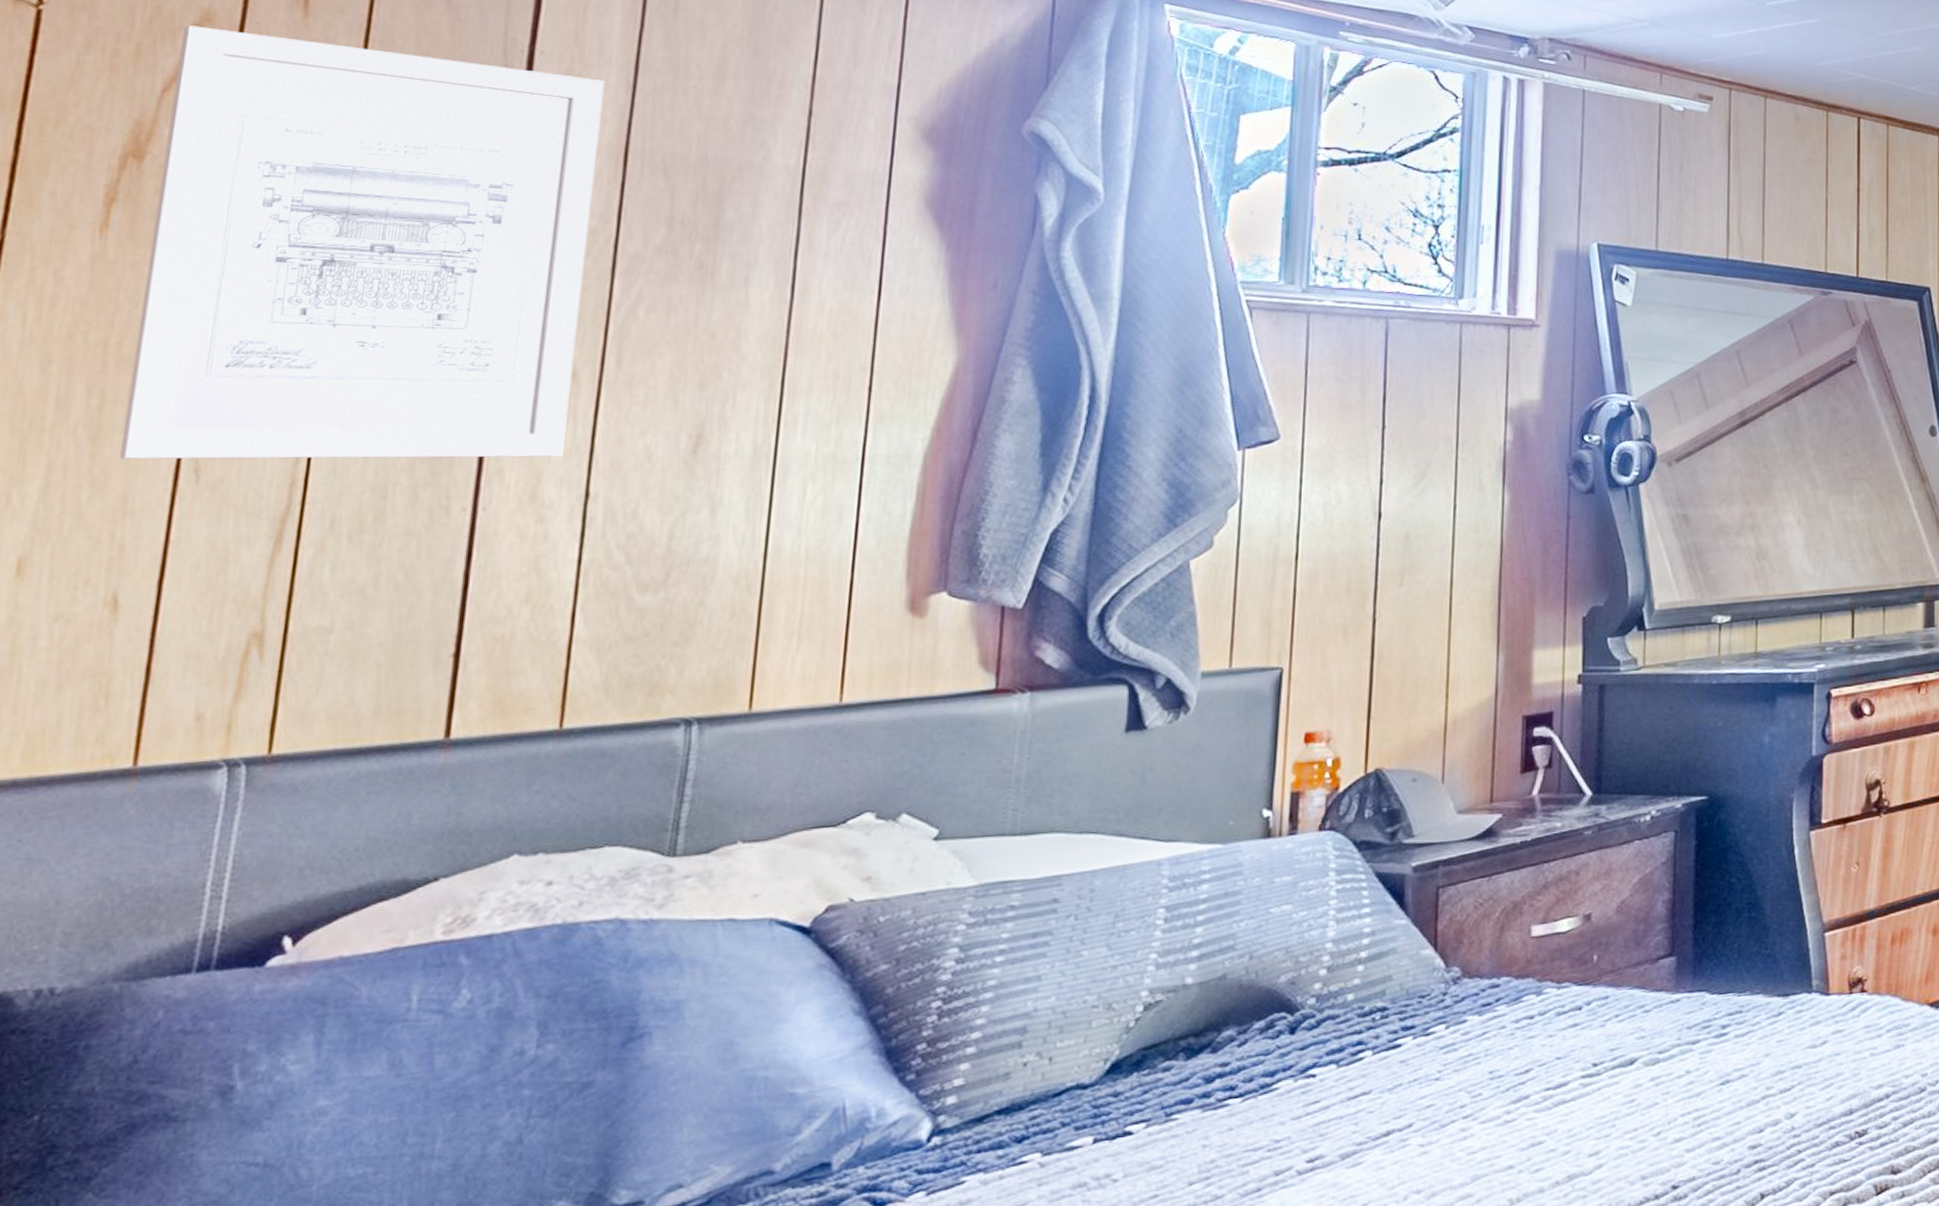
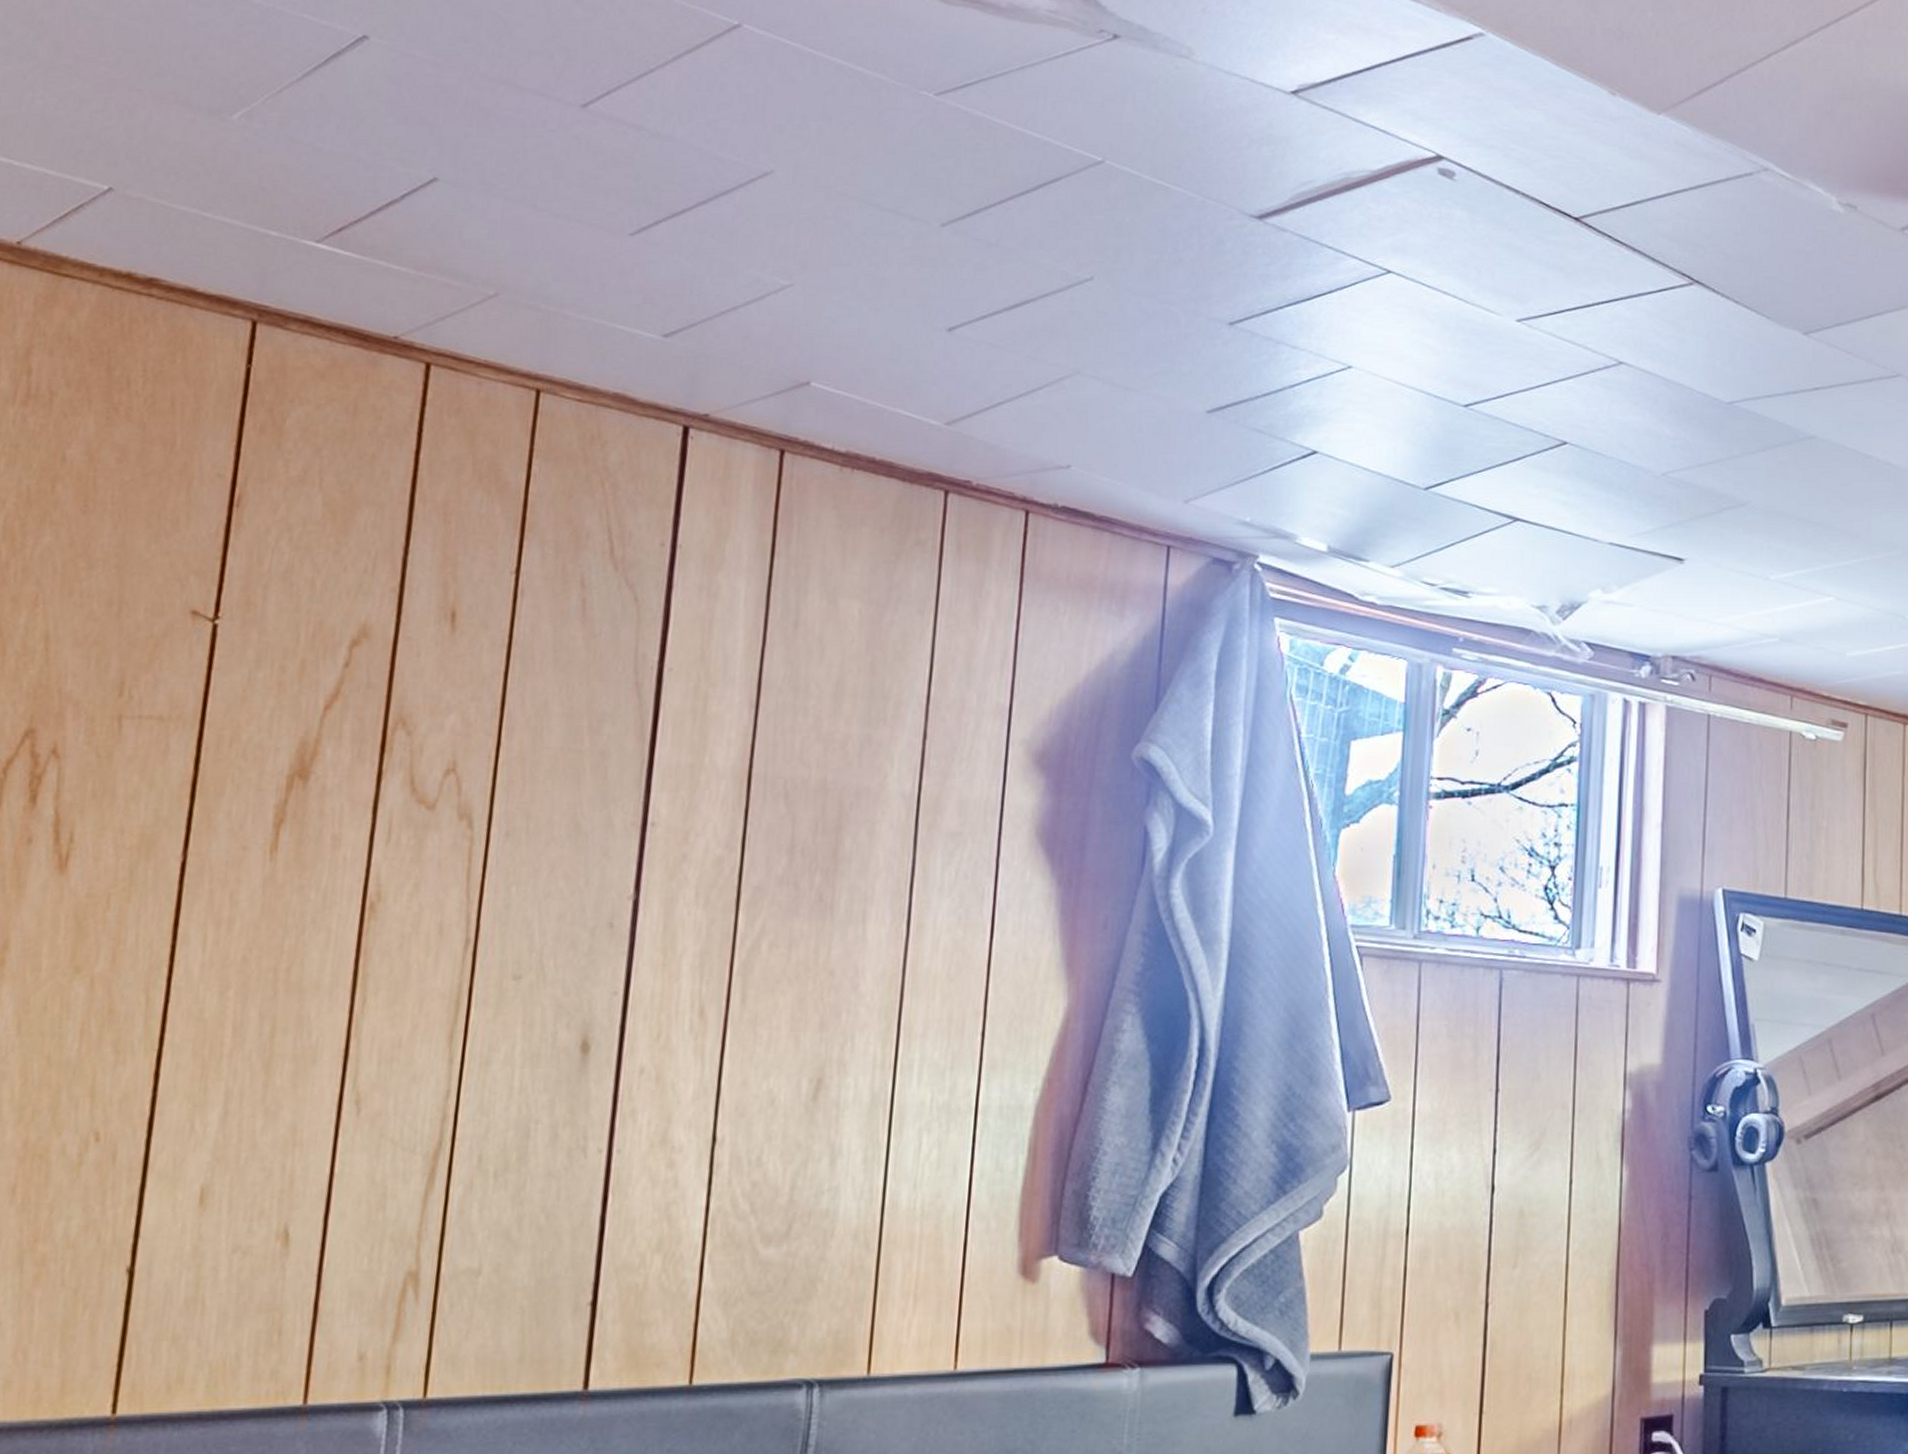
wall art: present [120,26,605,460] -> none [289,641,729,1099]

